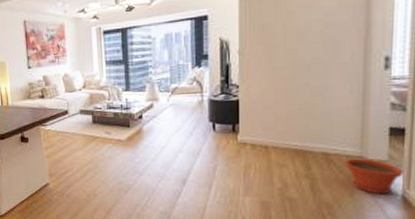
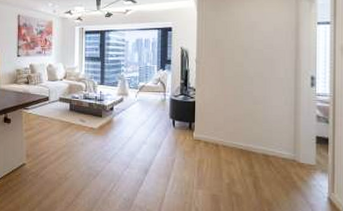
plant pot: present [344,158,405,194] -> none [281,161,329,196]

